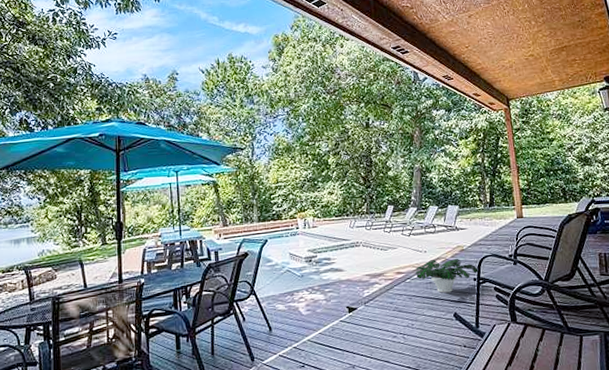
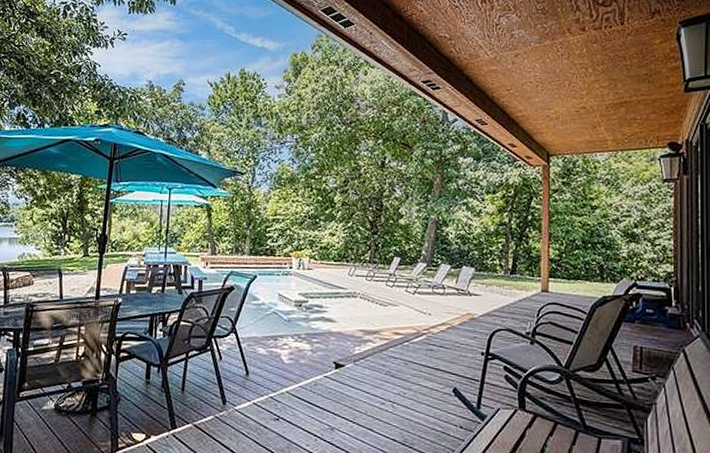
potted plant: present [415,259,479,293] -> none [416,324,488,364]

